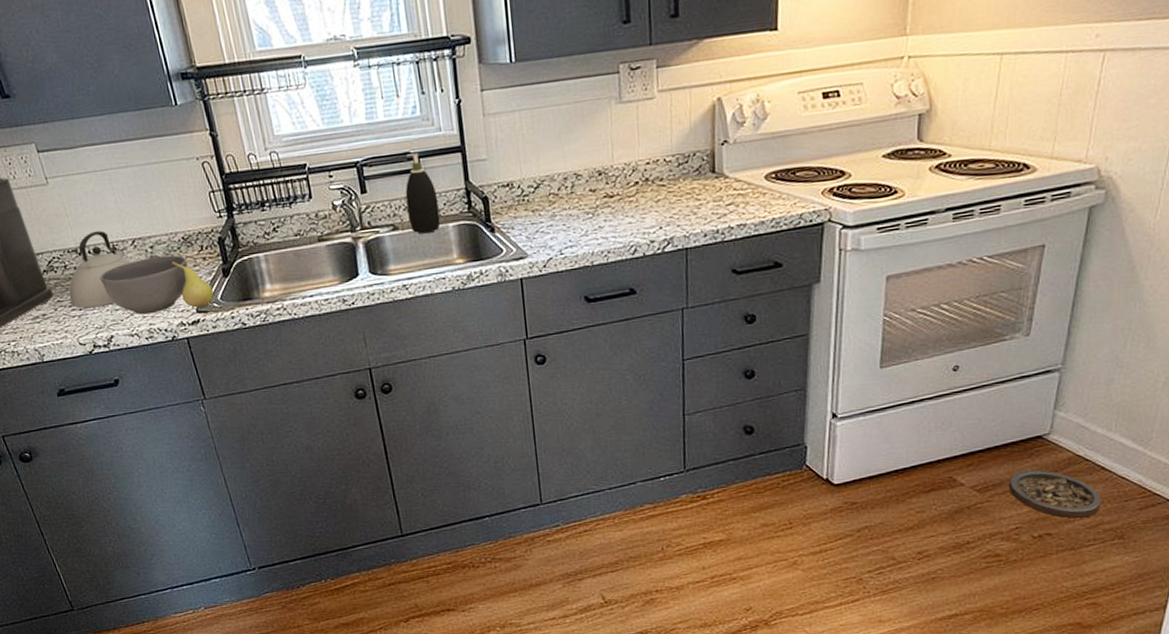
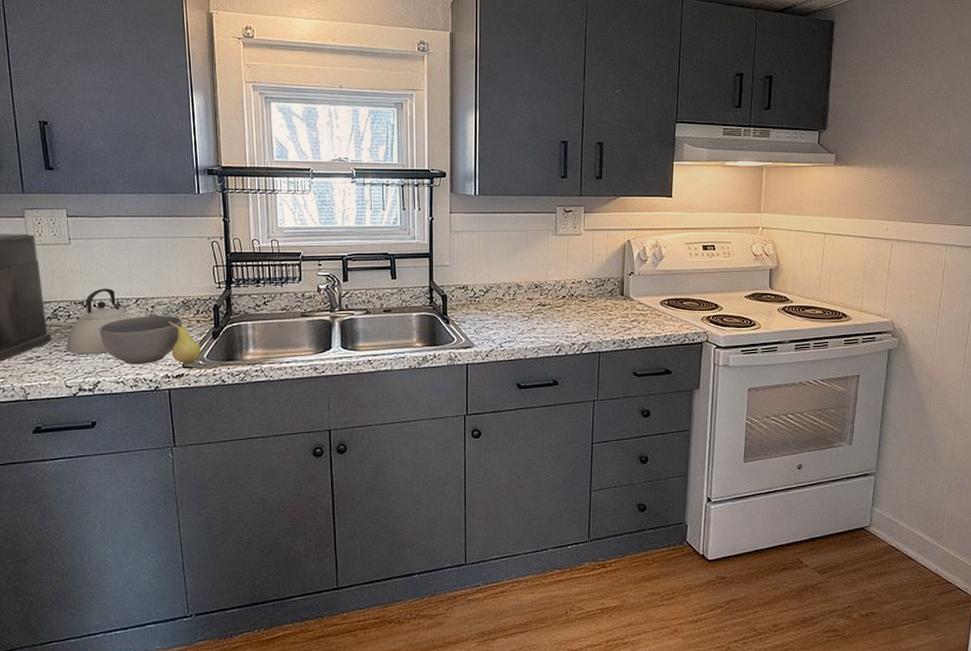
soap dispenser: present [405,153,441,234] -> none [380,255,406,319]
pet bowl: present [1010,469,1101,518] -> none [842,556,910,600]

